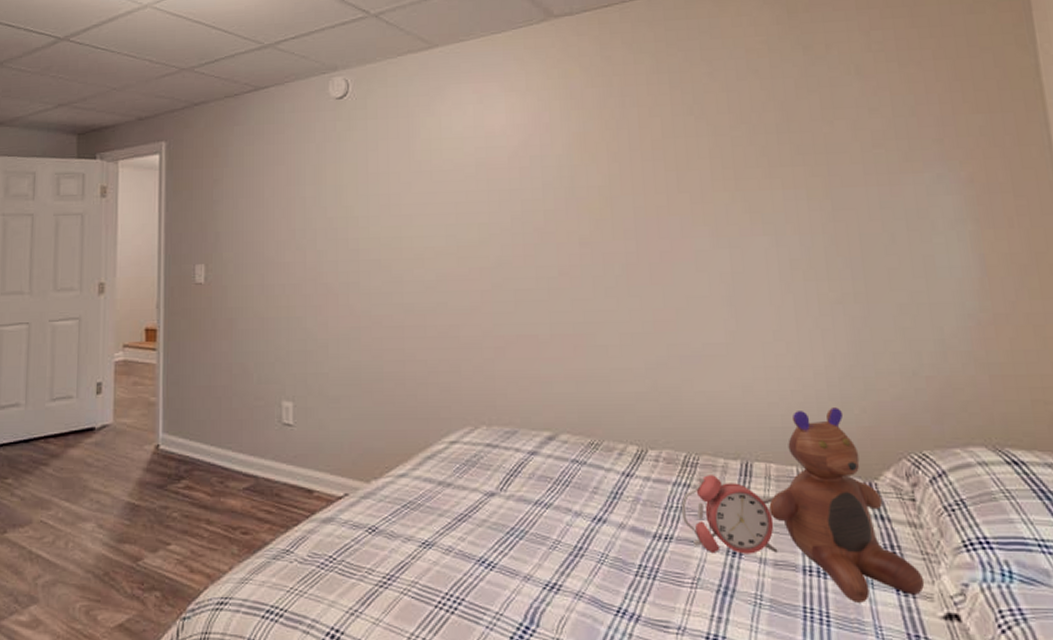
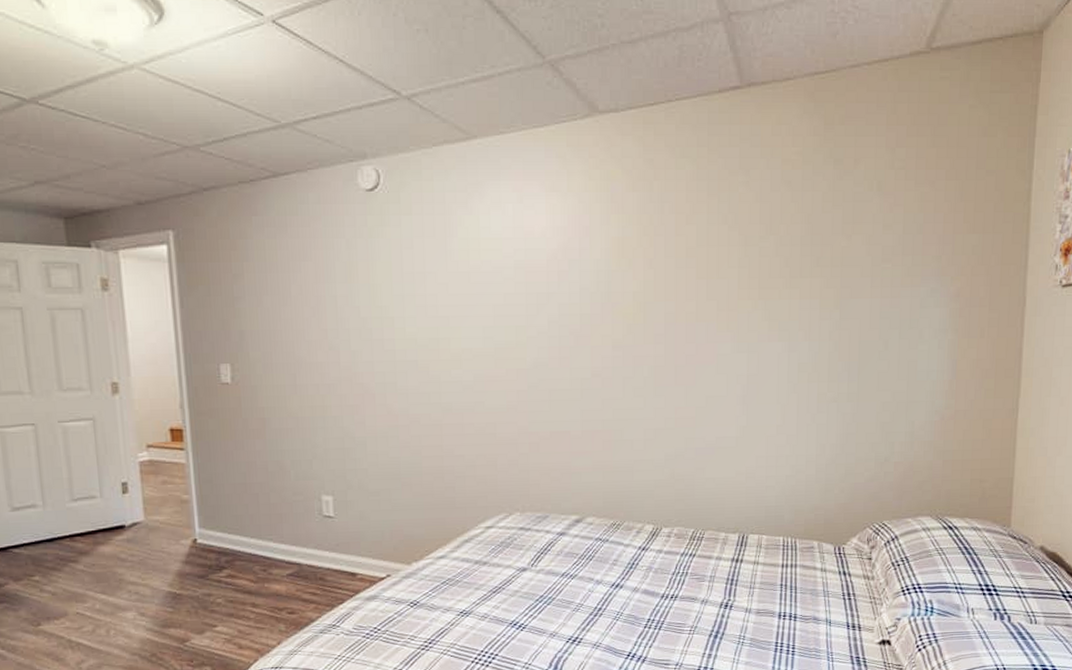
alarm clock: present [681,475,778,554] -> none [687,546,763,606]
toy: present [769,408,925,603] -> none [758,489,869,637]

